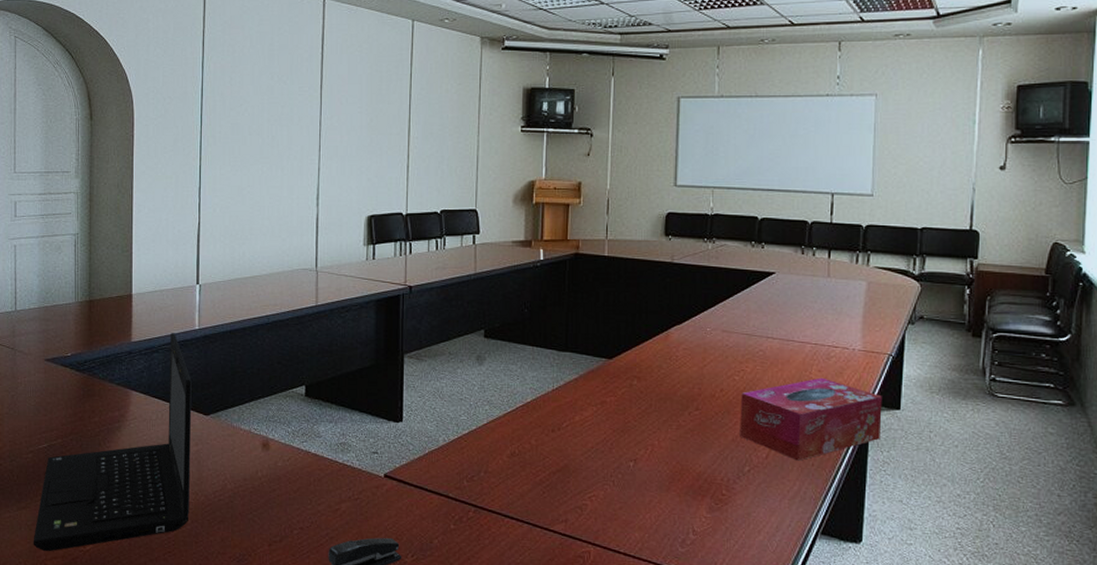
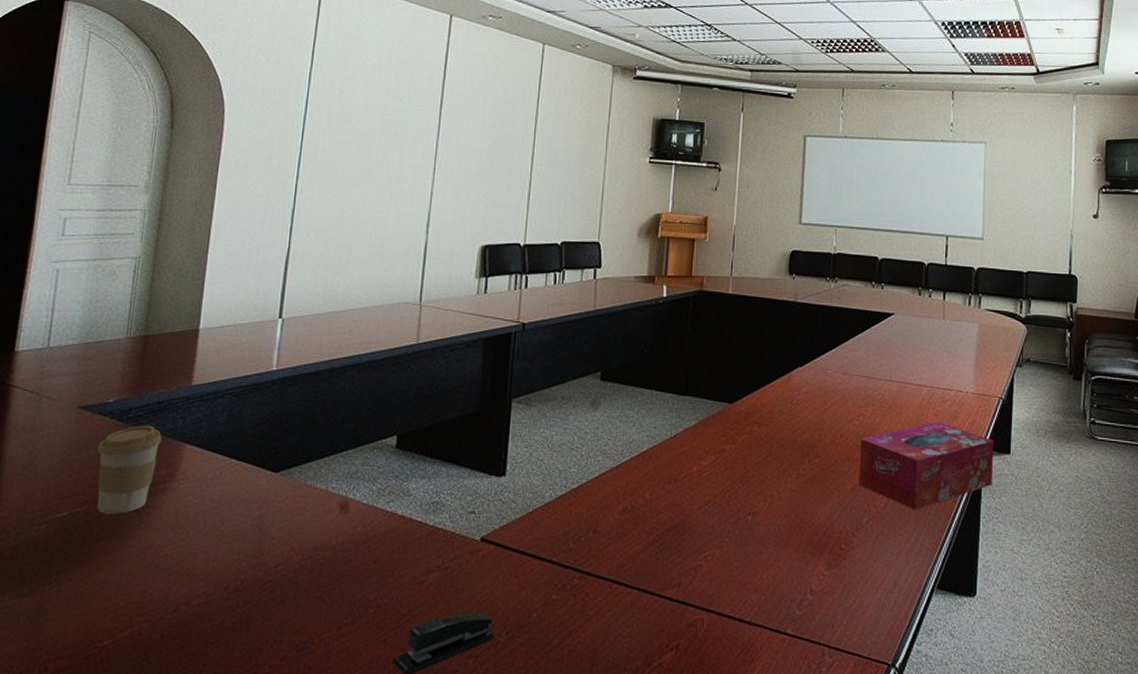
laptop: present [33,333,192,552] -> none [32,375,262,651]
coffee cup: none [64,374,112,447] -> present [97,425,162,514]

